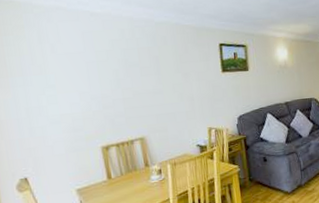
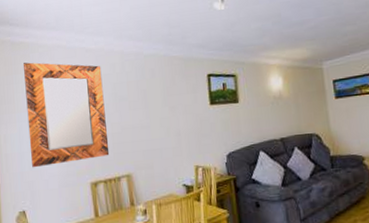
home mirror: none [15,23,121,134] -> present [24,62,110,168]

